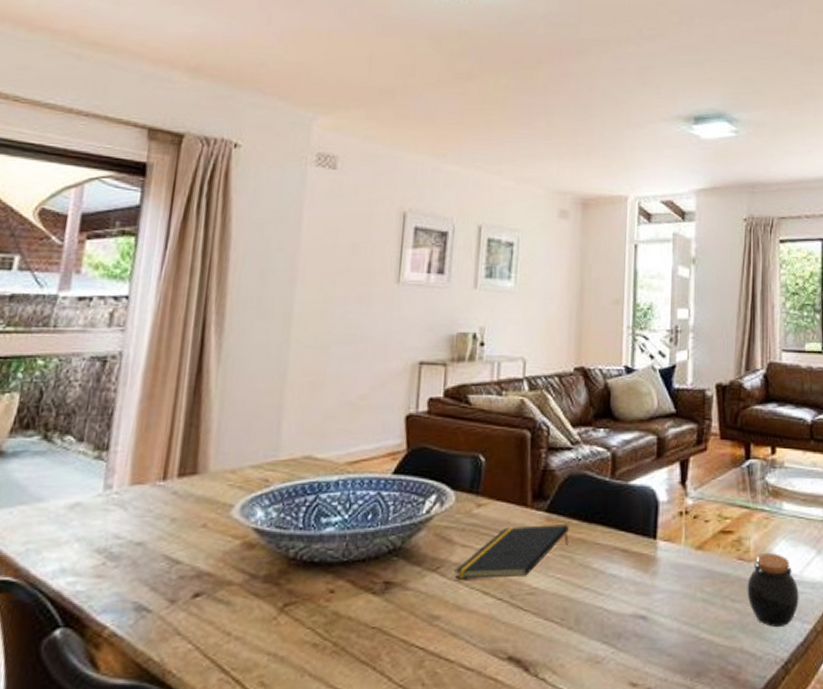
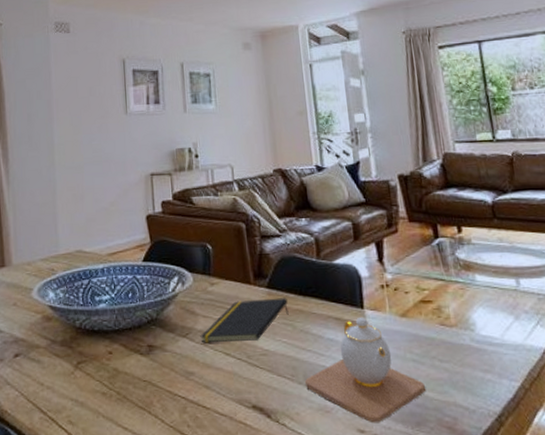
teapot: none [575,550,713,674] -> present [304,318,426,422]
jar: present [747,553,799,627] -> none [451,319,504,384]

